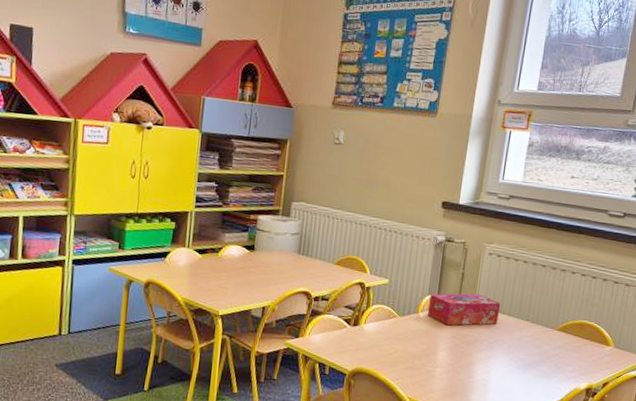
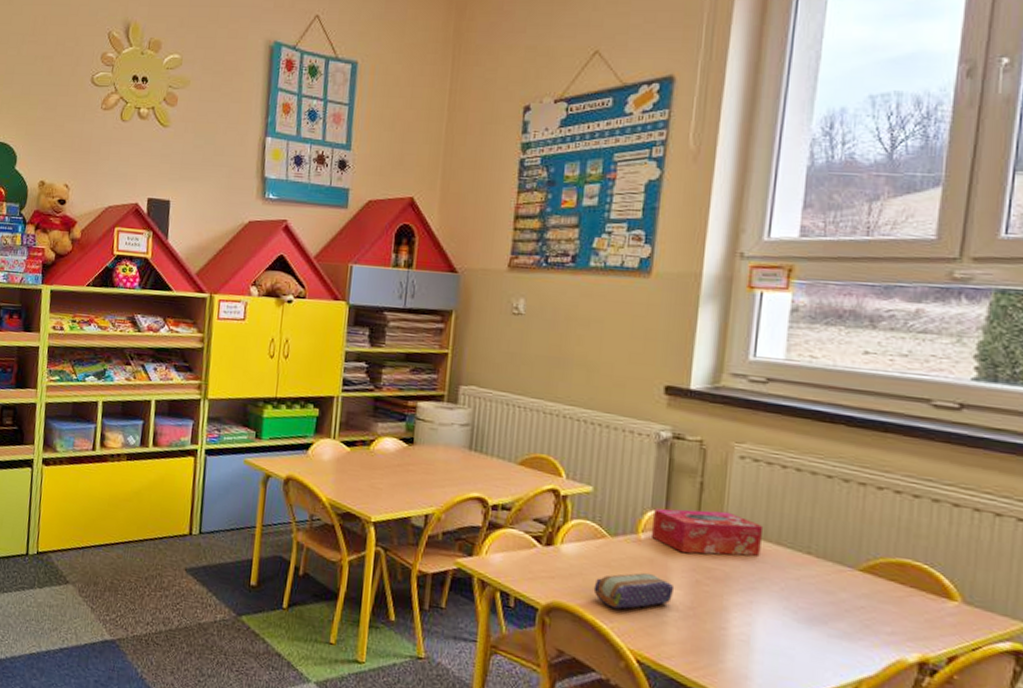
pencil case: none [386,341,441,369] -> present [593,572,675,609]

